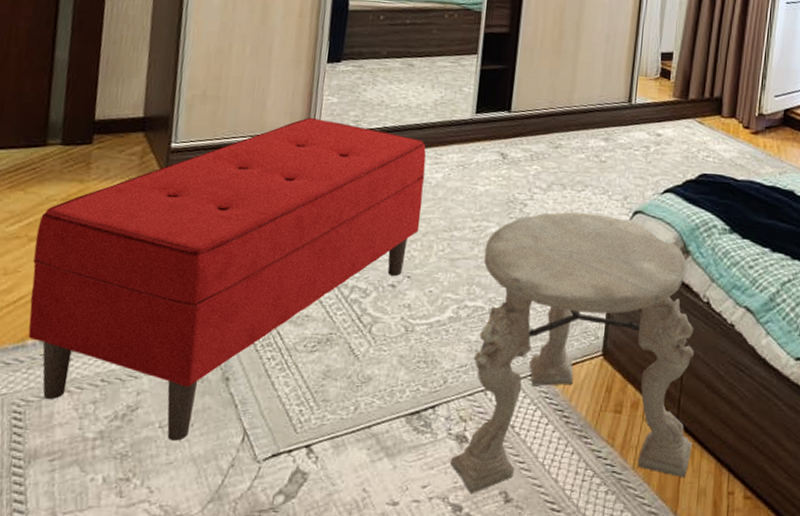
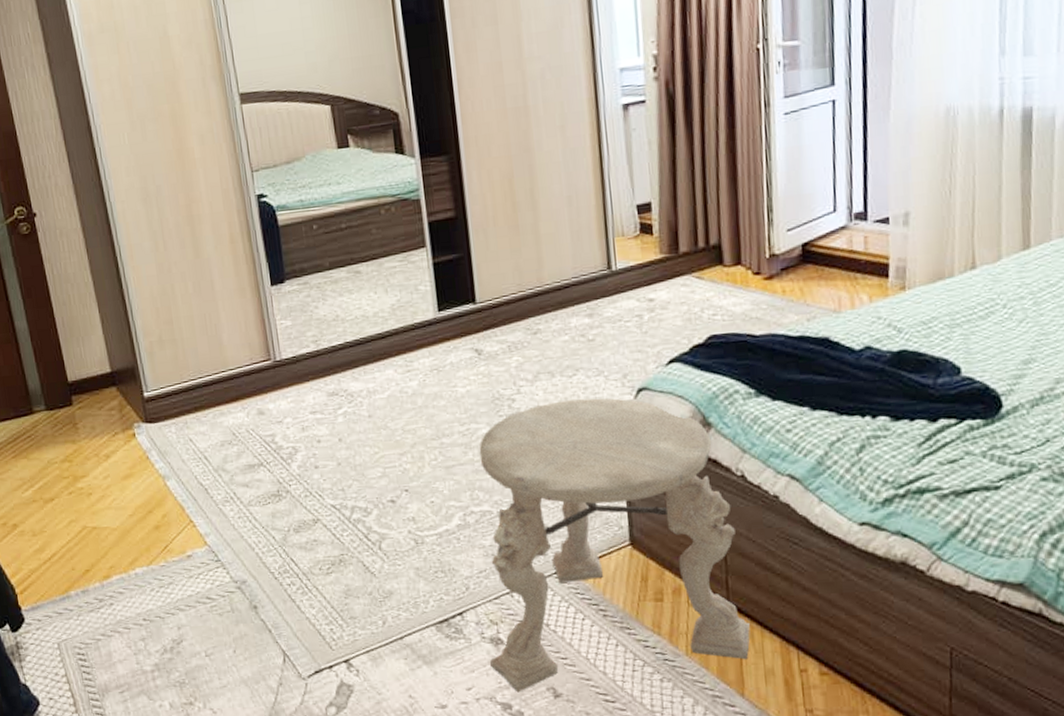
bench: present [28,117,427,441] -> none [48,344,406,667]

